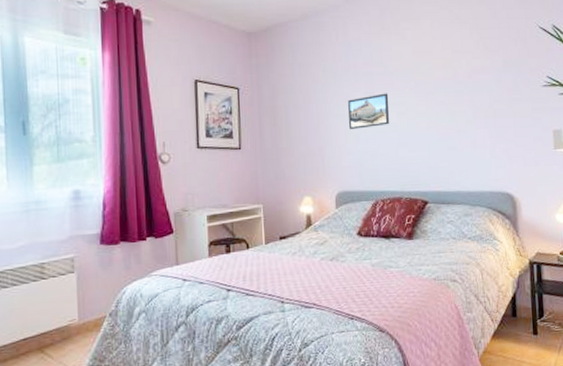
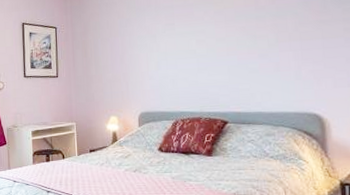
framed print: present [348,93,390,129] -> none [150,23,189,57]

